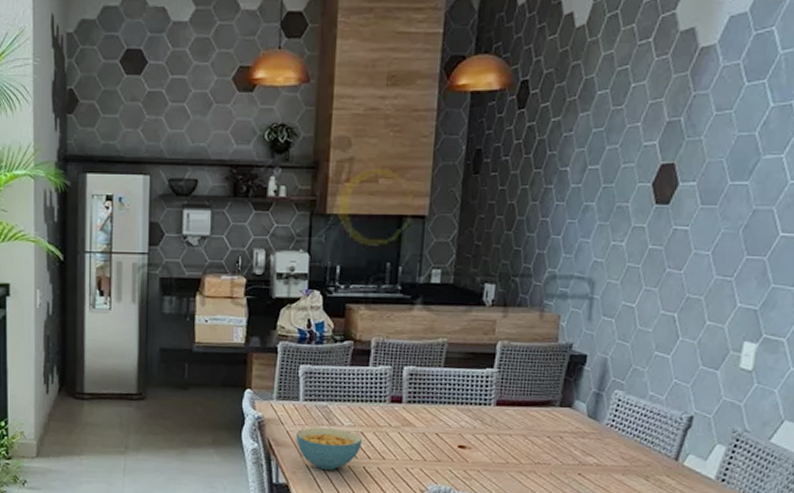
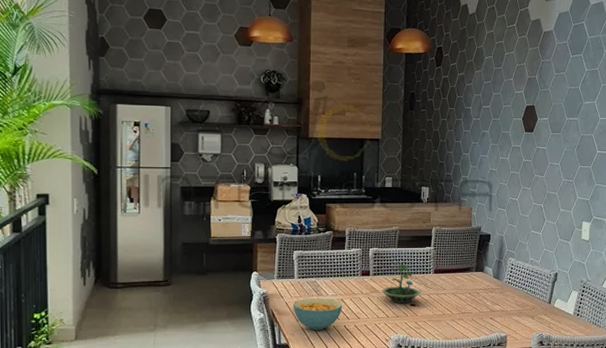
terrarium: none [417,387,476,445] -> present [381,262,422,304]

